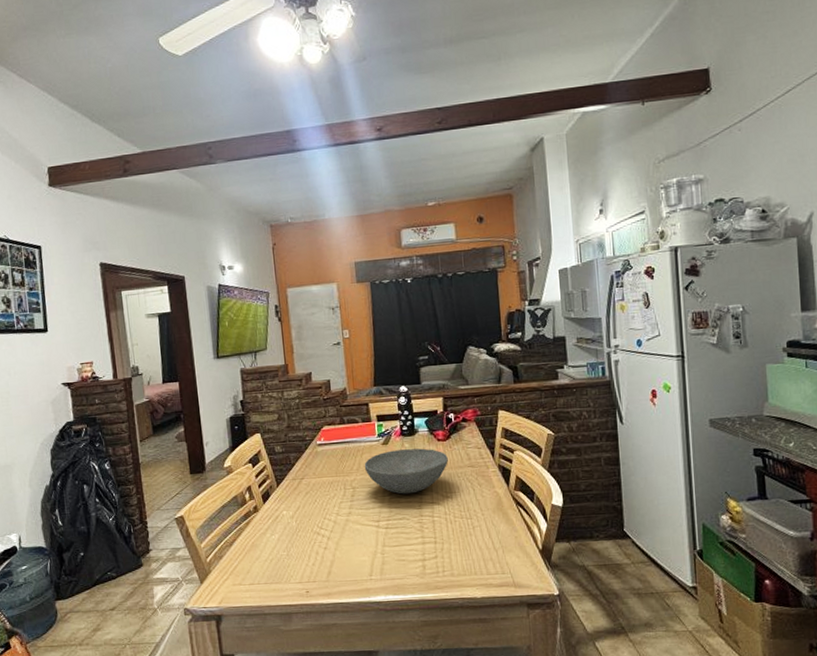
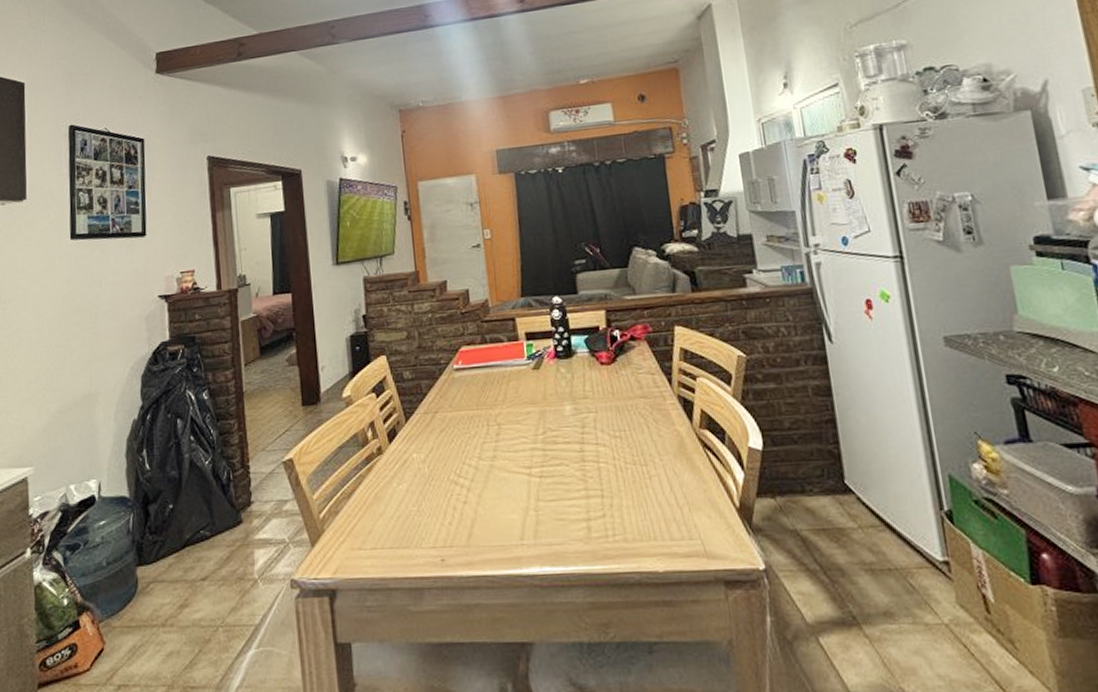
bowl: present [364,448,448,494] -> none [511,374,615,433]

